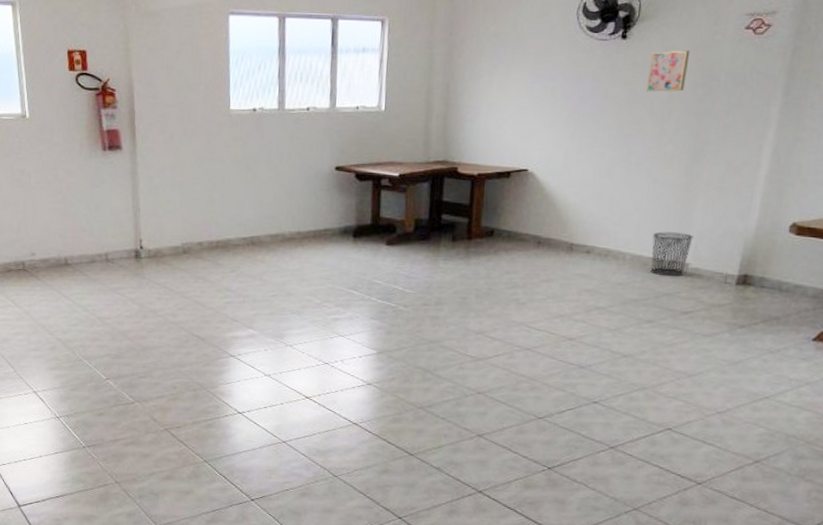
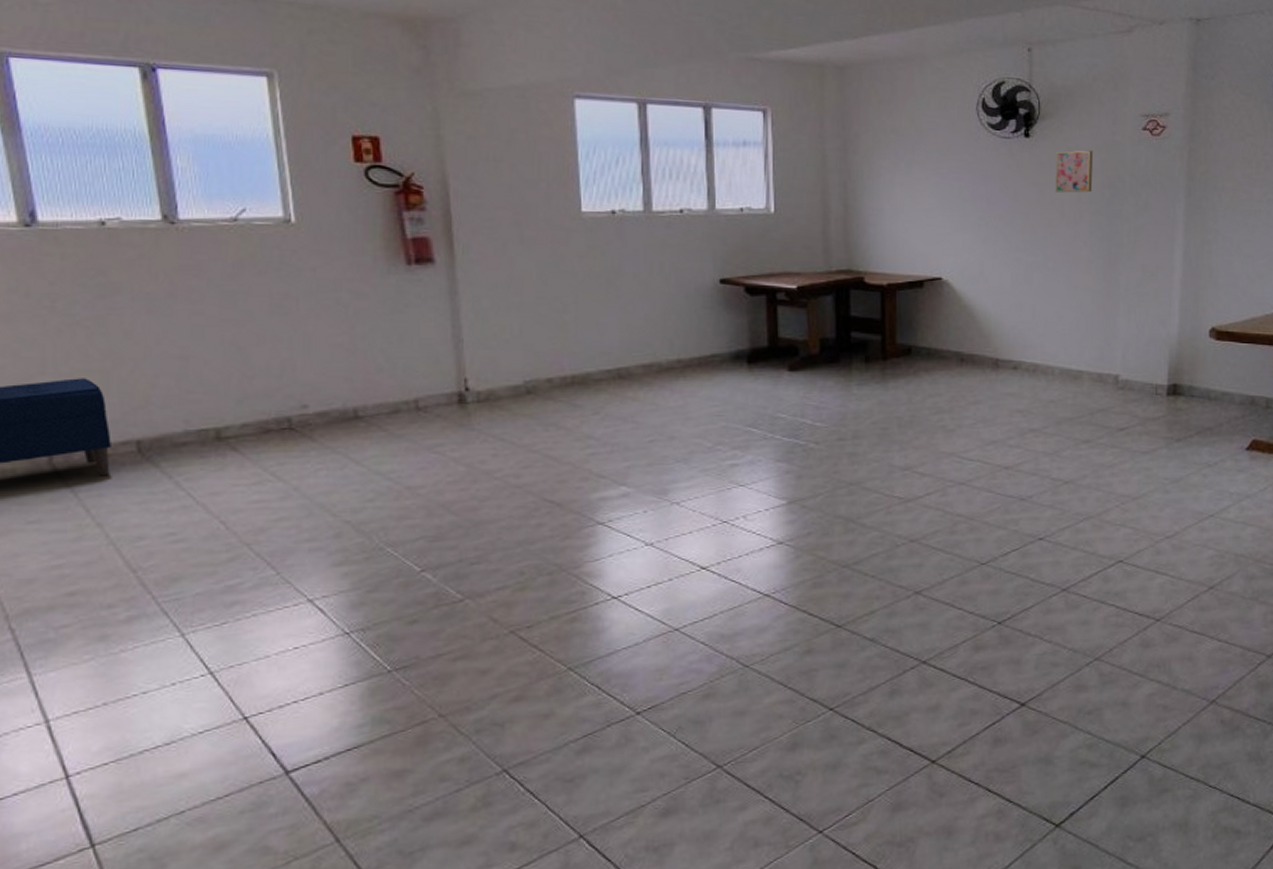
waste bin: present [650,231,693,276] -> none [1080,342,1119,391]

